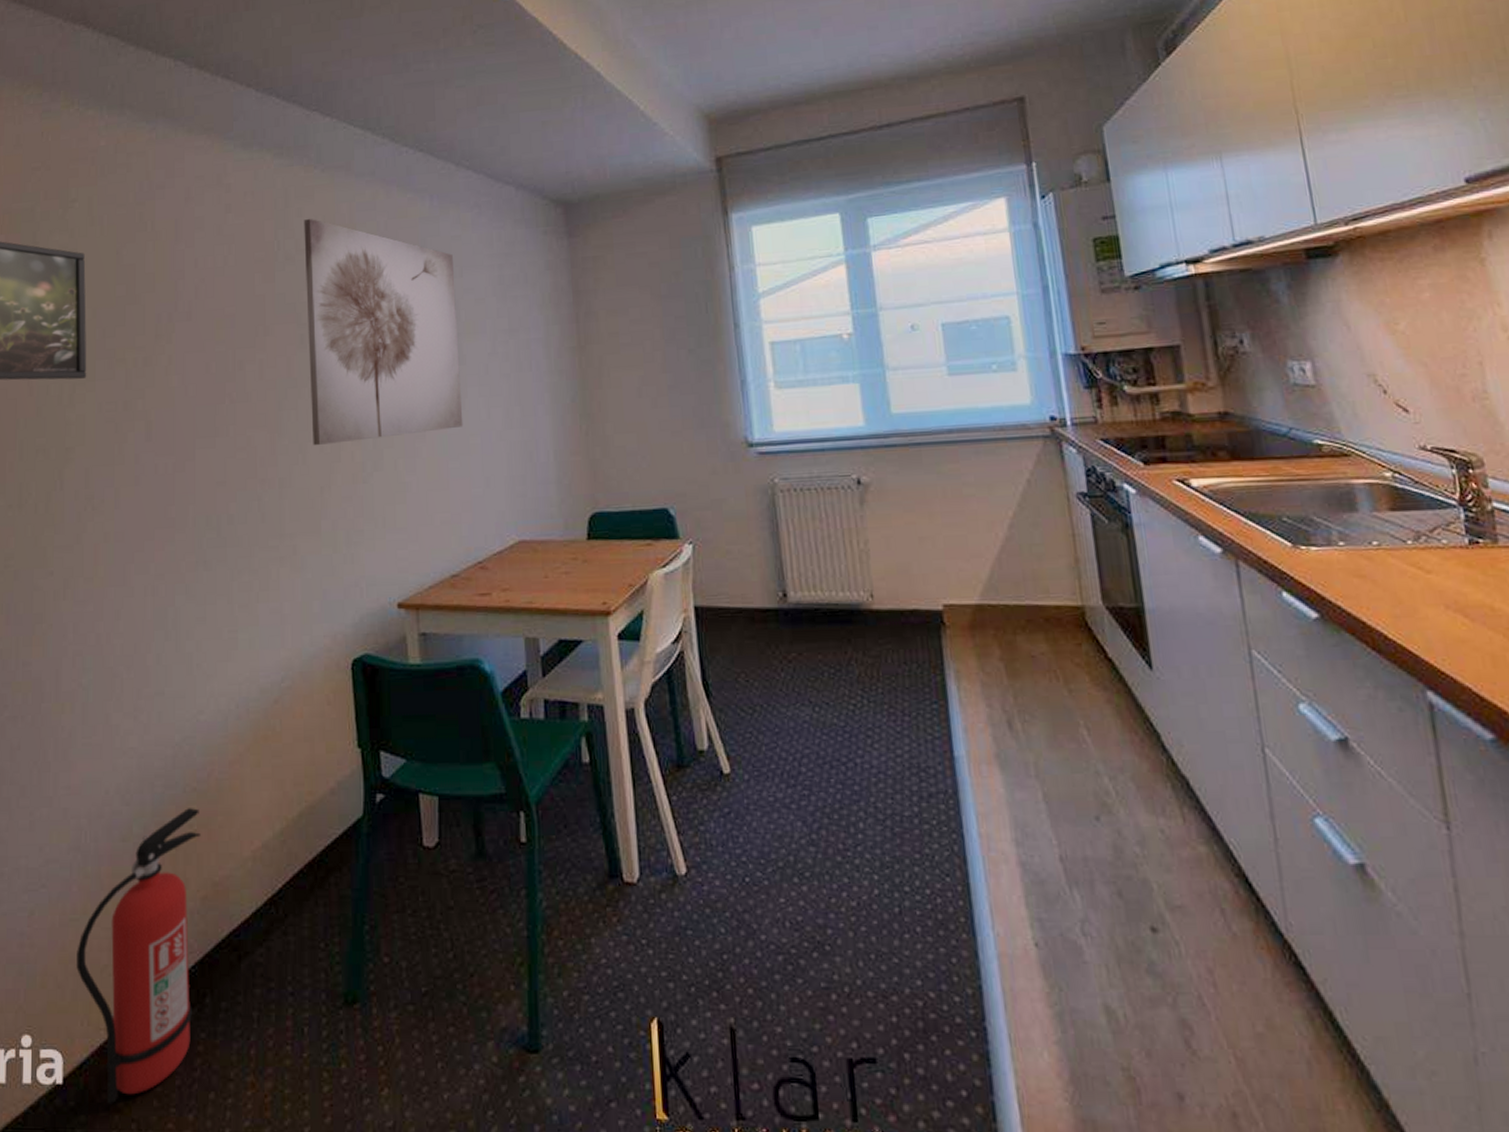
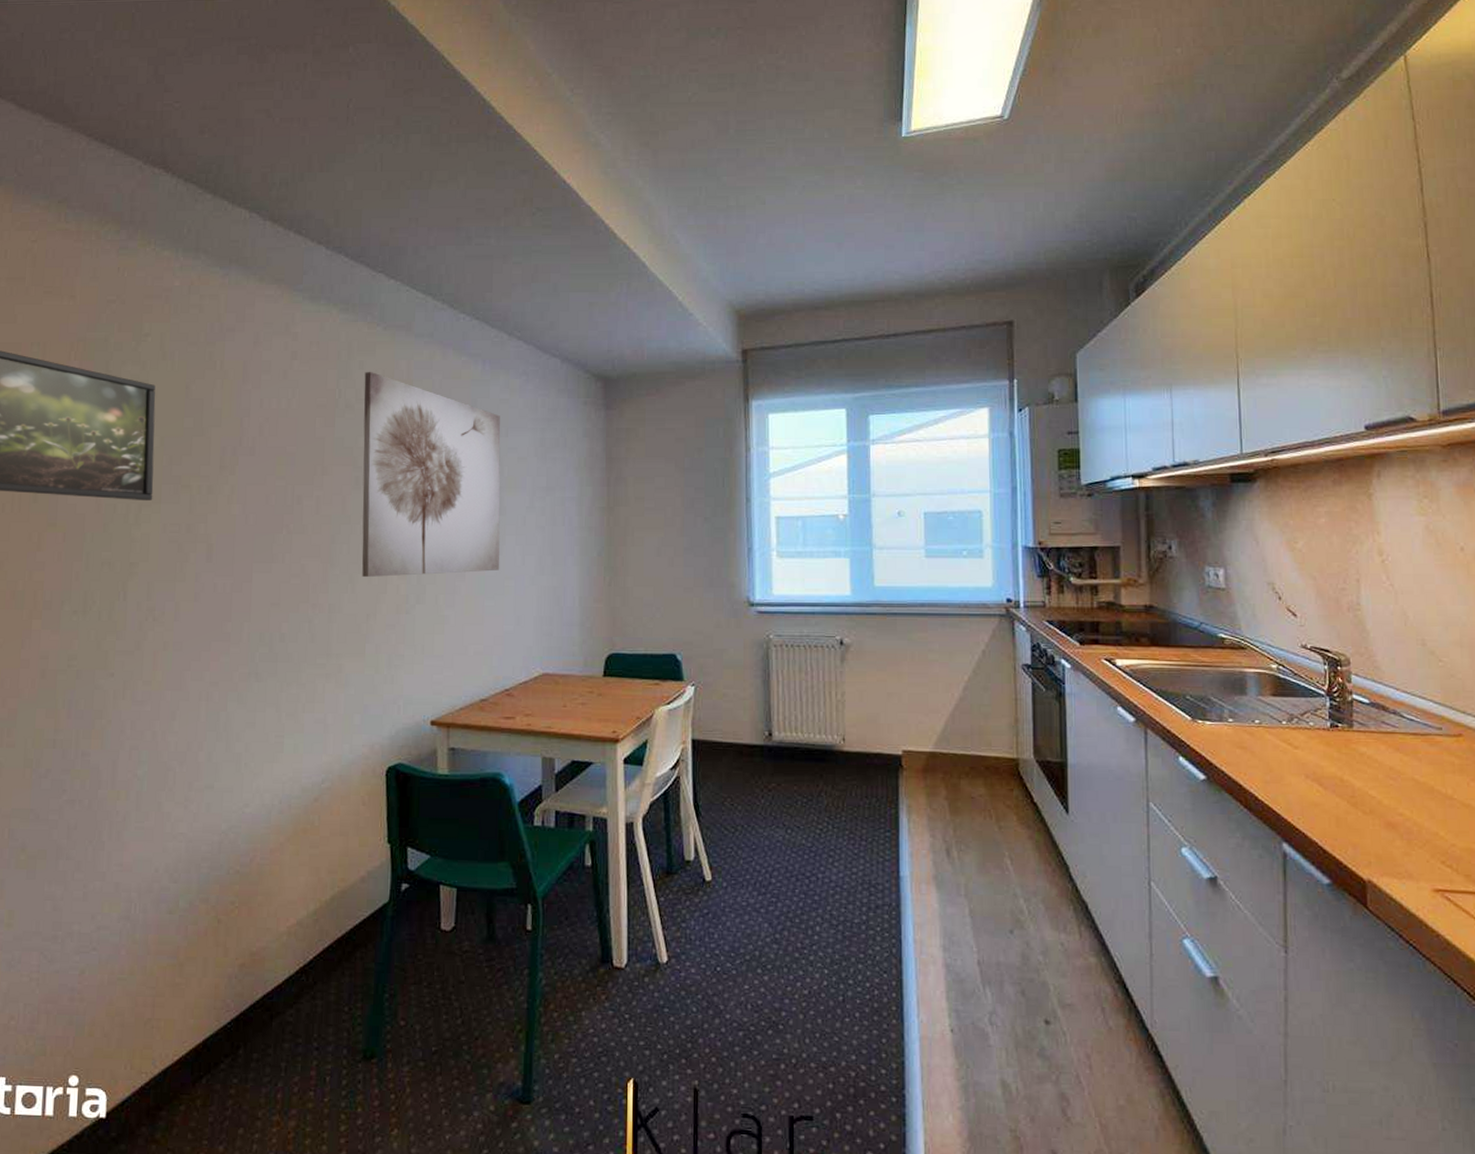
fire extinguisher: present [76,808,201,1104] -> none [122,888,241,1136]

